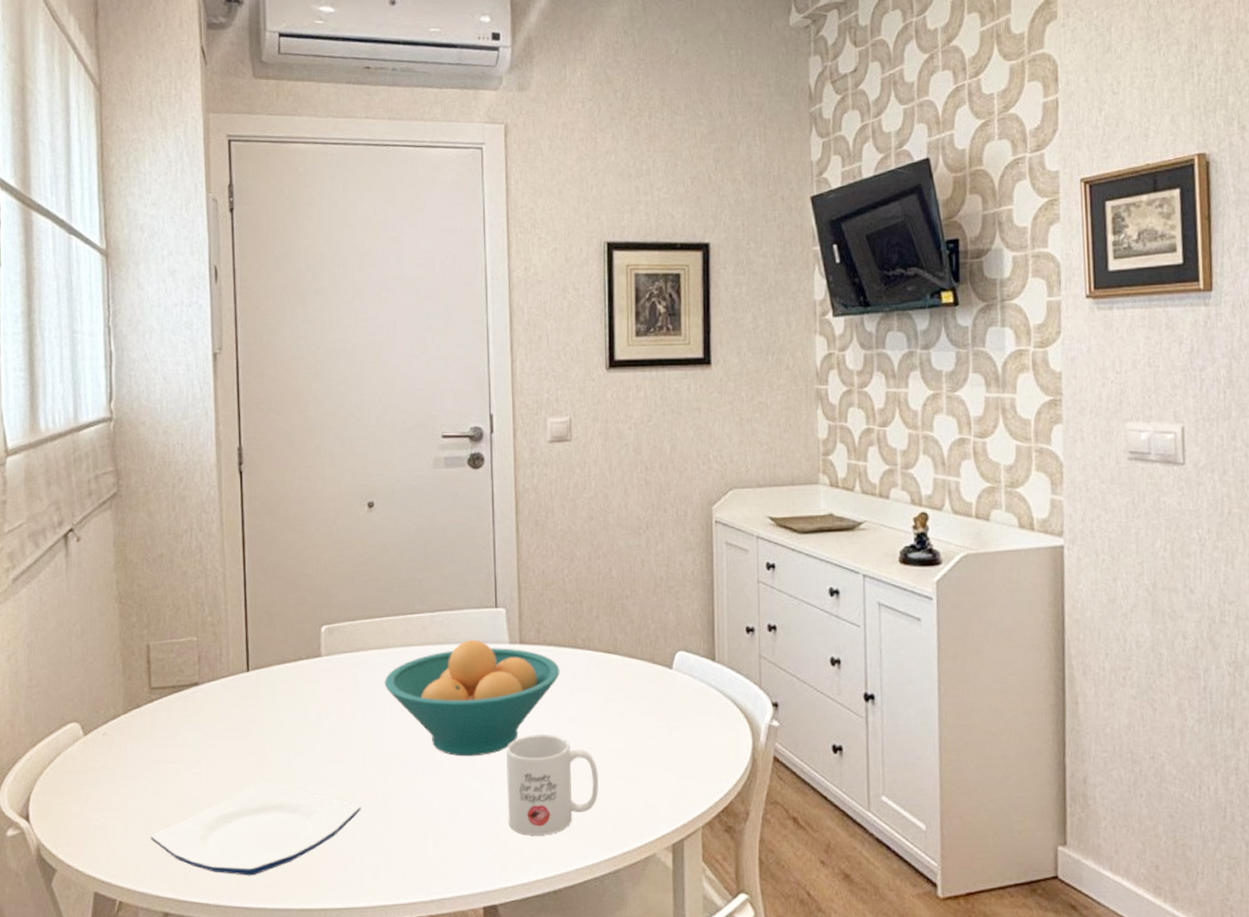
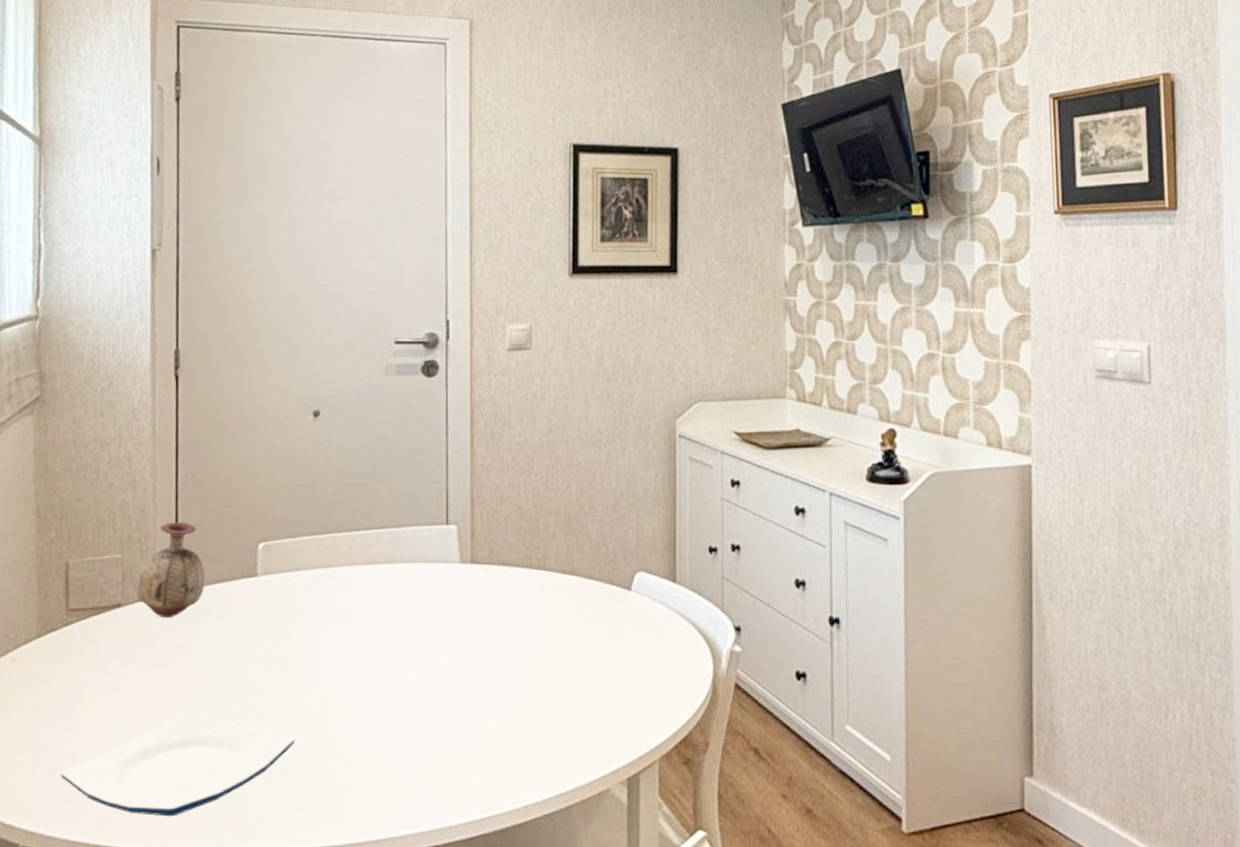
vase: none [212,607,275,696] -> present [136,522,206,619]
fruit bowl: present [384,639,560,757] -> none [324,558,513,685]
mug: present [506,734,599,836] -> none [453,661,551,770]

